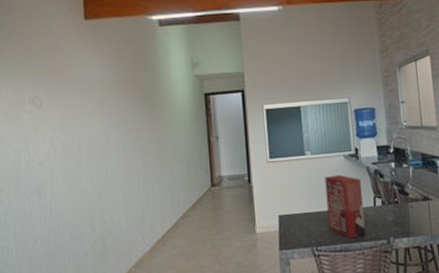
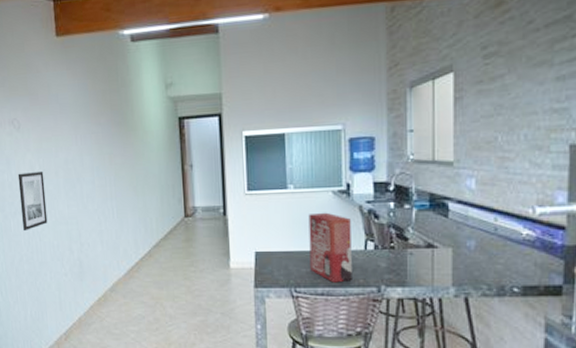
wall art: none [36,148,68,212] -> present [17,170,48,232]

